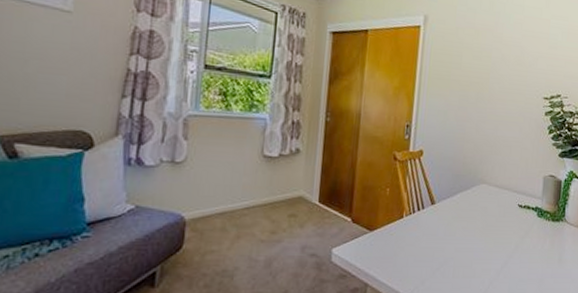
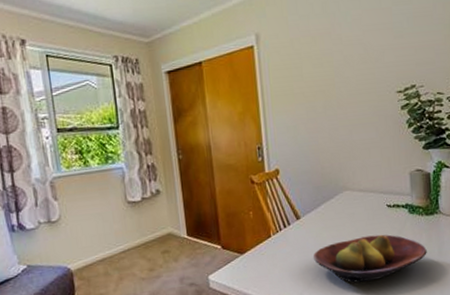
fruit bowl: none [441,232,548,280] -> present [314,234,427,283]

